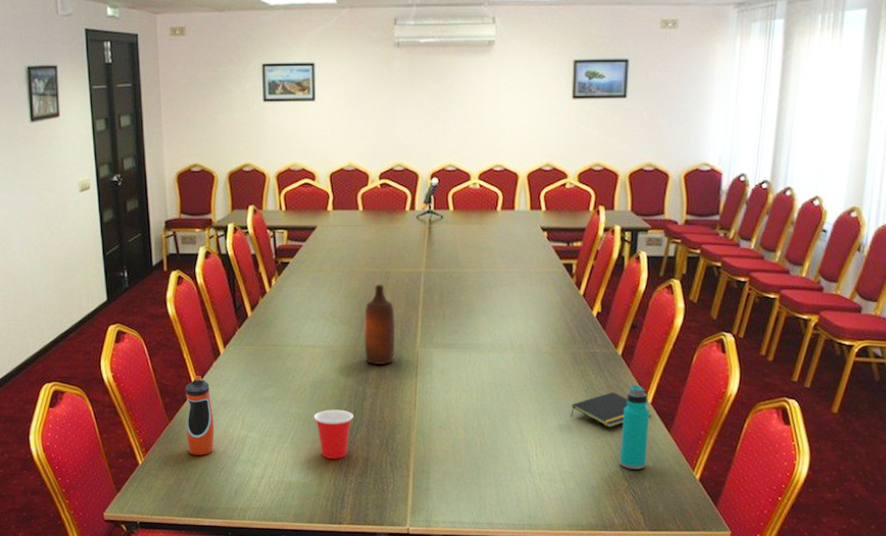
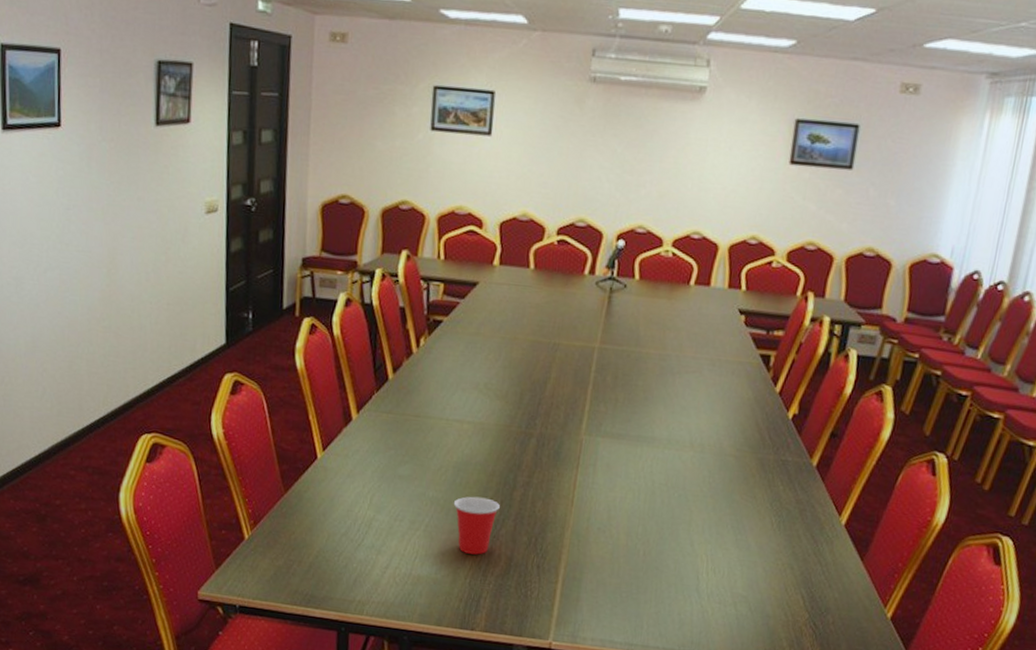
water bottle: present [185,376,215,455] -> none [302,442,338,536]
bottle: present [364,285,396,365] -> none [520,357,560,451]
notepad: present [571,392,650,428] -> none [751,508,843,550]
water bottle: present [620,384,649,469] -> none [802,501,842,600]

